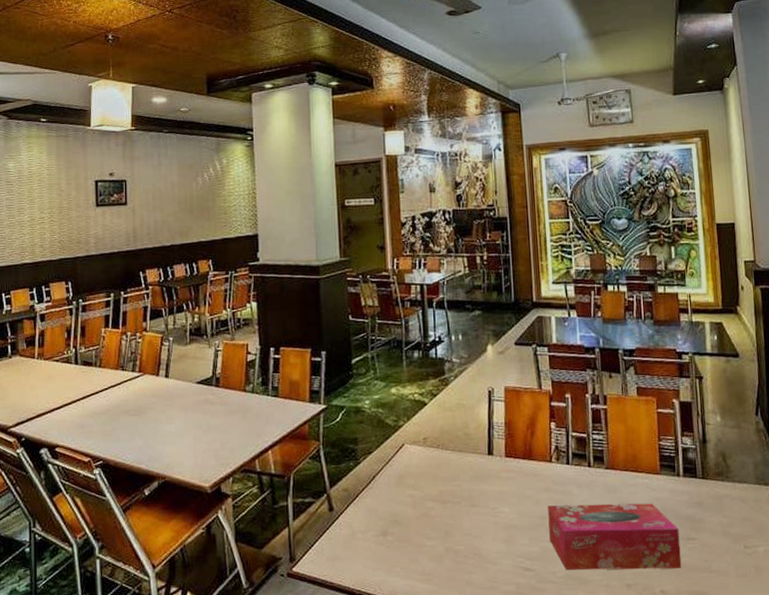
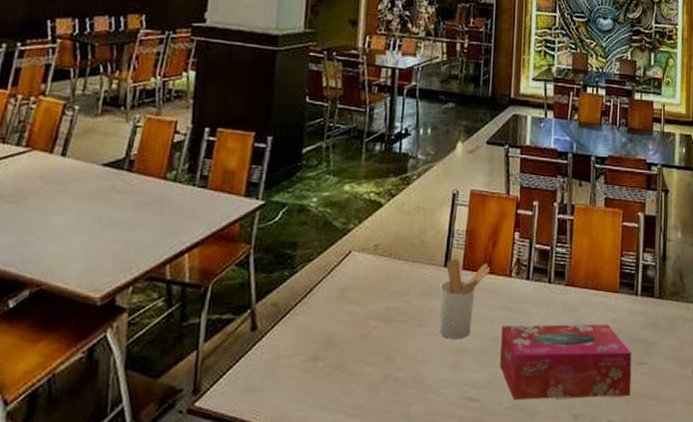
utensil holder: none [486,447,531,518] -> present [439,258,490,340]

